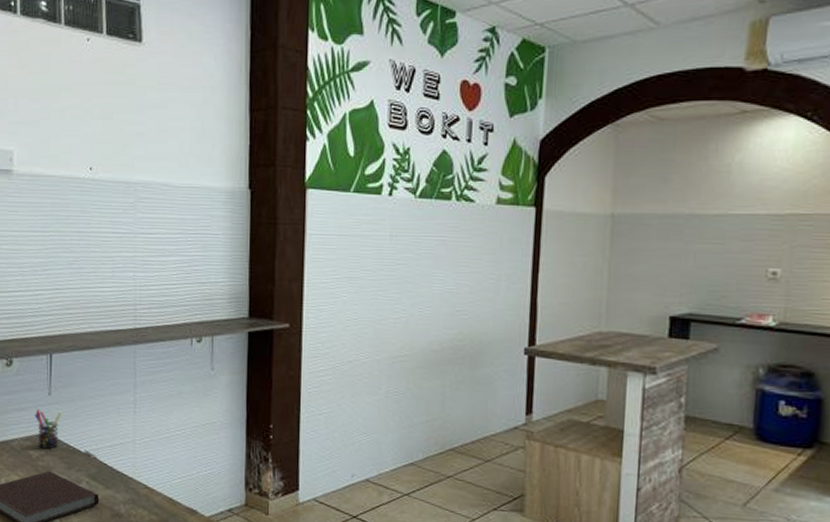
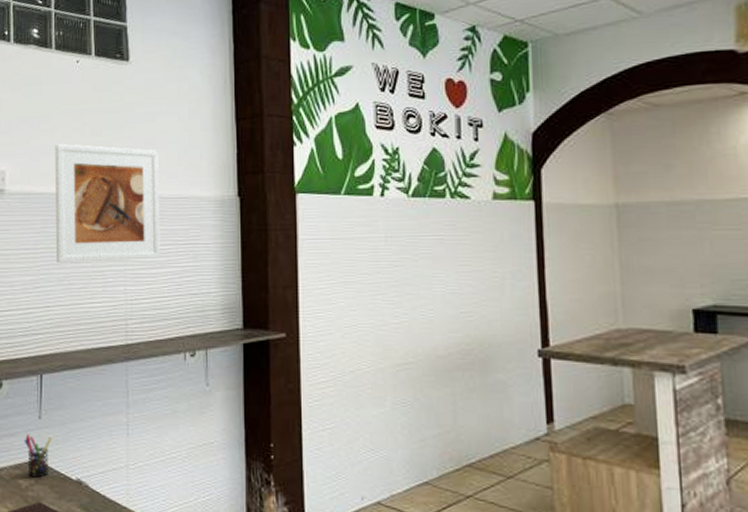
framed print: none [64,126,171,247] -> present [54,144,160,262]

